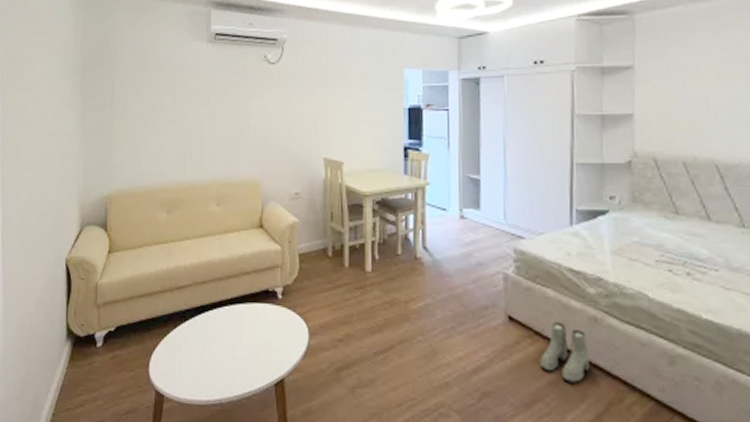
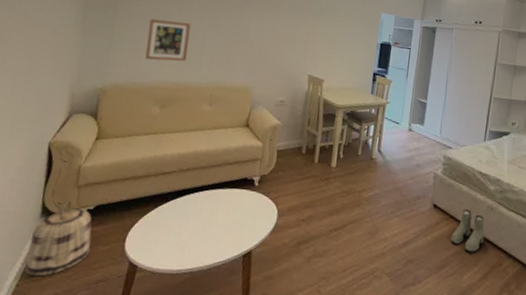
basket: none [59,321,117,406] -> present [25,200,92,277]
picture frame: none [145,112,188,159] -> present [145,18,191,61]

